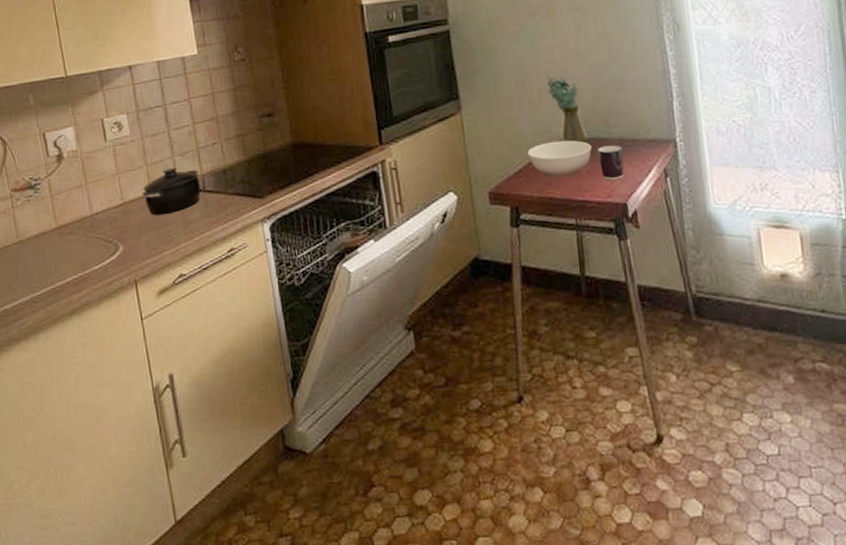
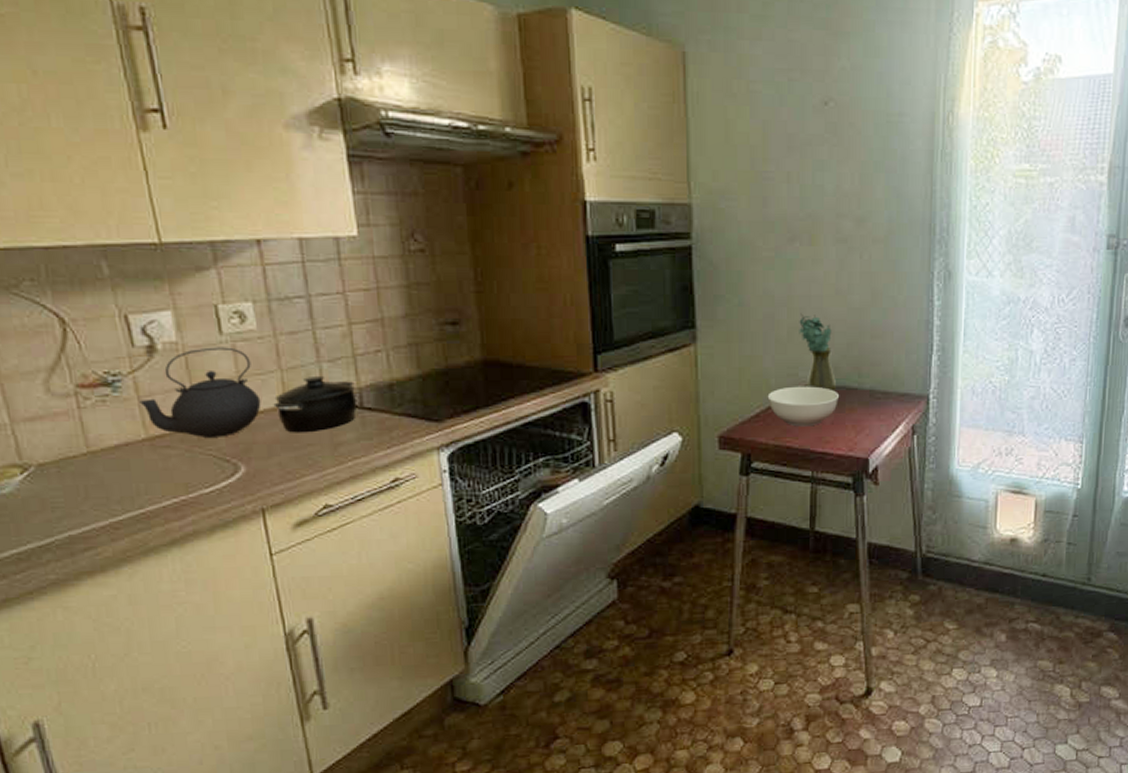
kettle: none [52,151,134,224] -> present [139,347,262,437]
mug: present [597,145,624,181] -> none [844,396,872,433]

